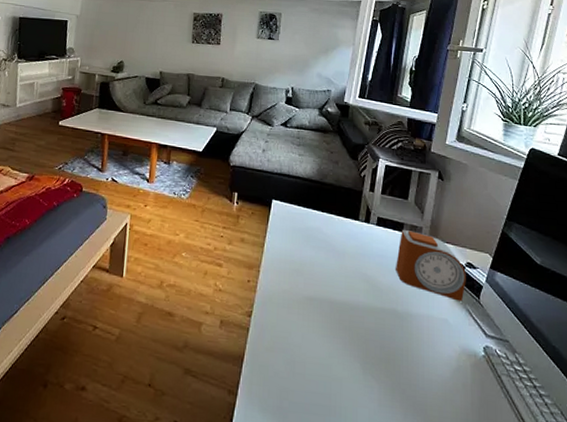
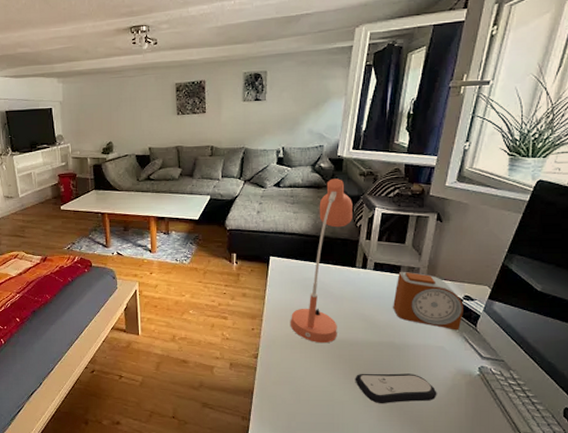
desk lamp: none [288,124,357,305] -> present [290,178,353,344]
remote control: none [355,344,442,385] -> present [355,373,437,404]

